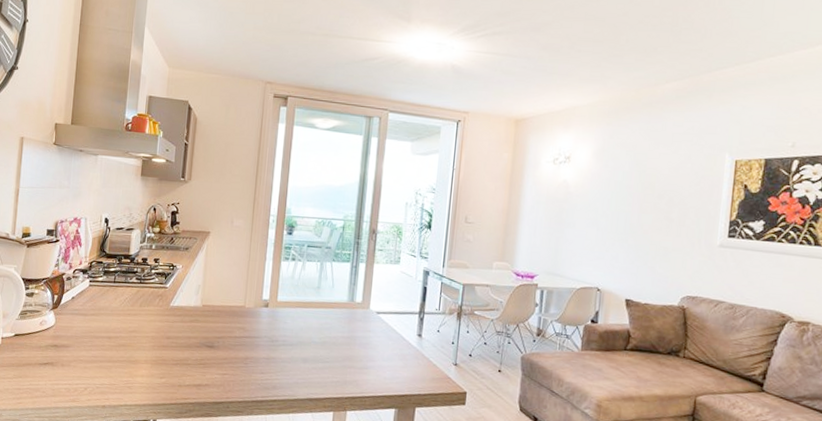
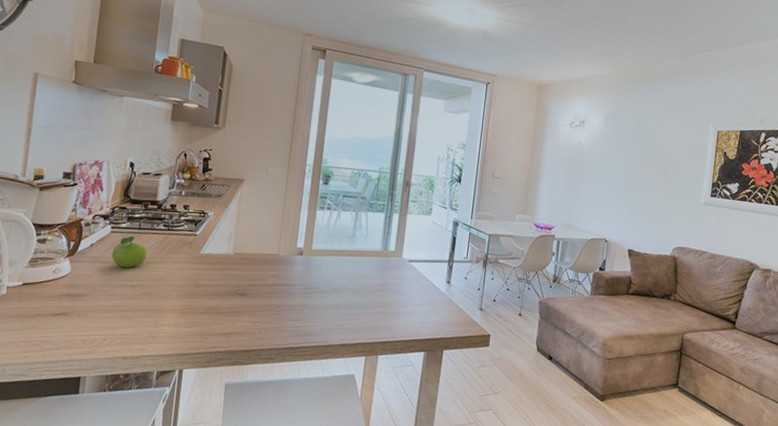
fruit: none [90,288,122,320] -> present [111,235,147,268]

